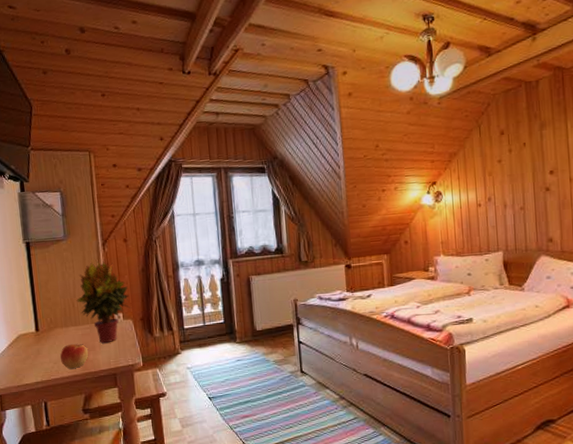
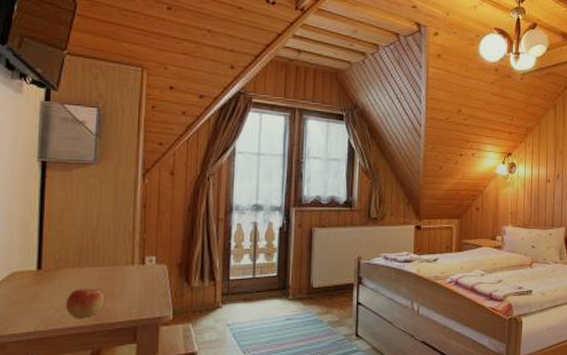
potted plant: present [76,261,131,344] -> none [99,194,168,290]

